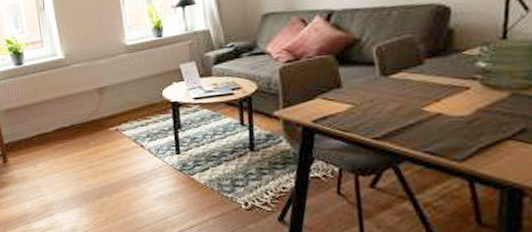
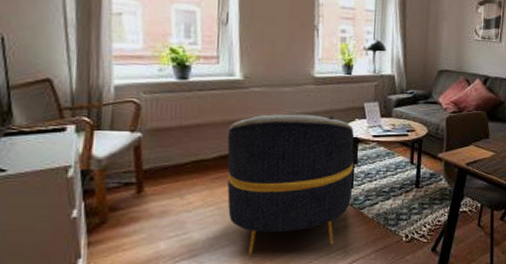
armchair: none [60,81,180,216] -> present [227,114,355,255]

